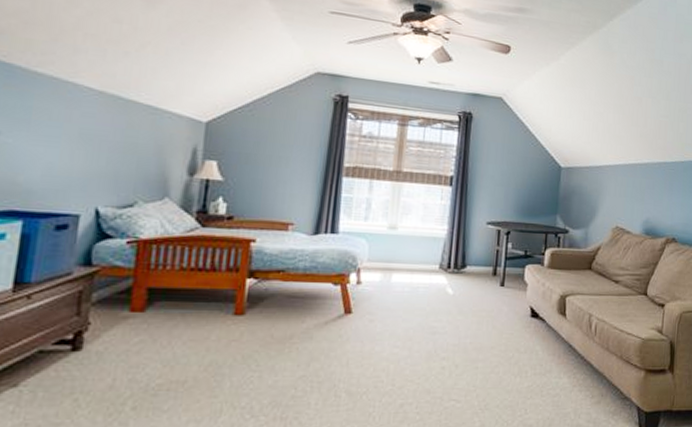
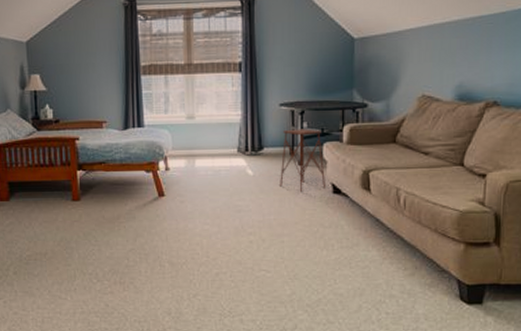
side table: none [479,249,525,314] -> present [280,129,327,192]

